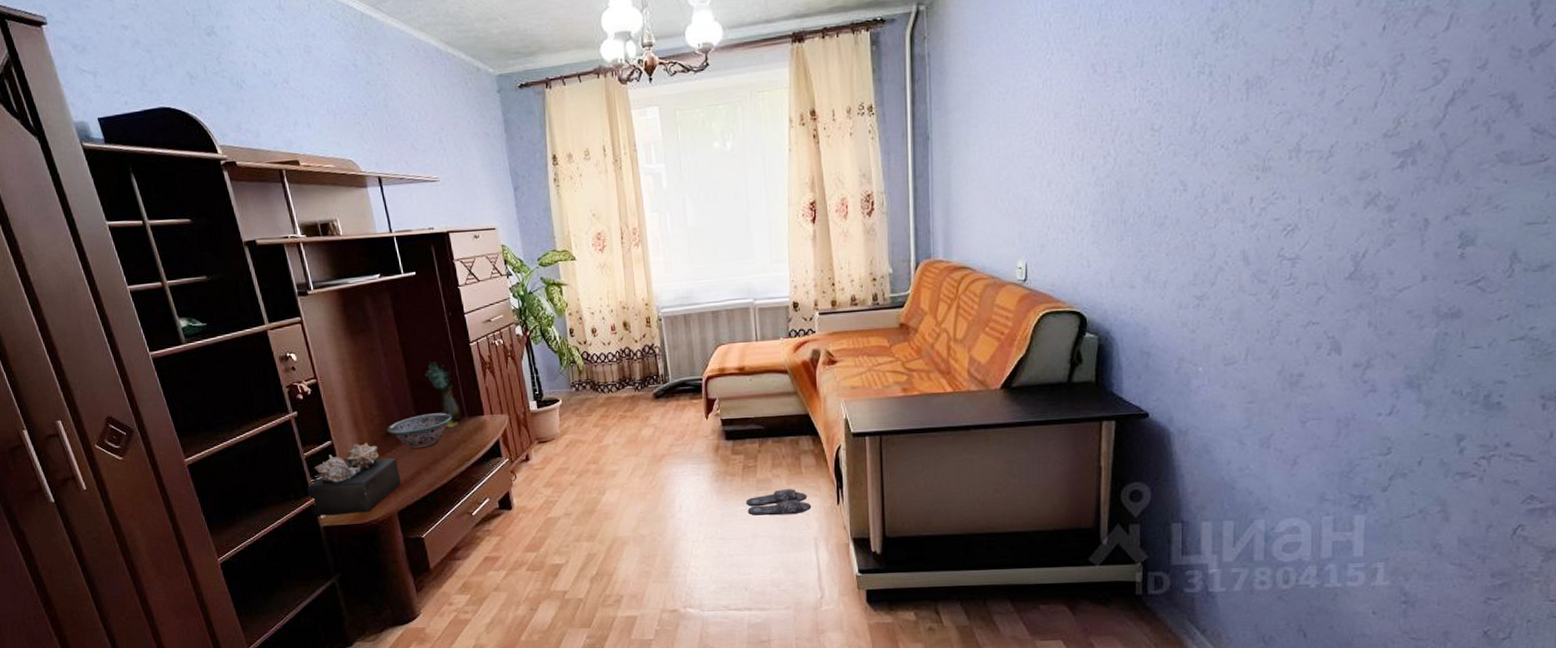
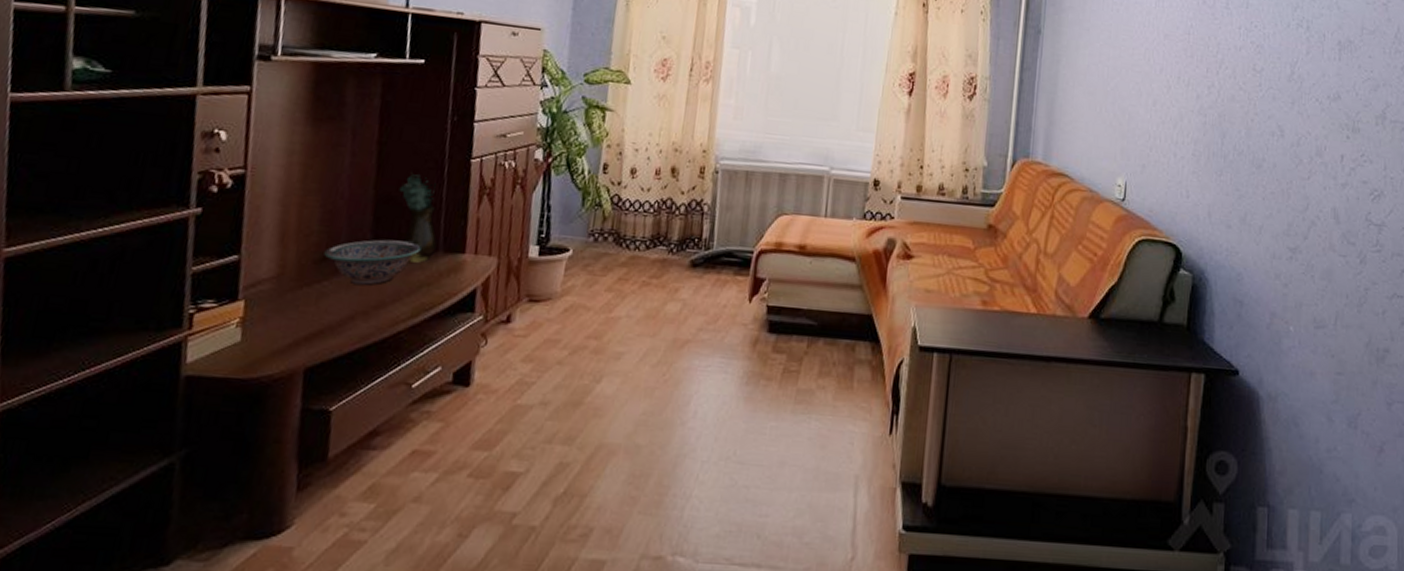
decorative box: present [307,443,401,516] -> none [174,264,327,364]
slippers: present [745,489,811,516] -> none [778,406,857,441]

